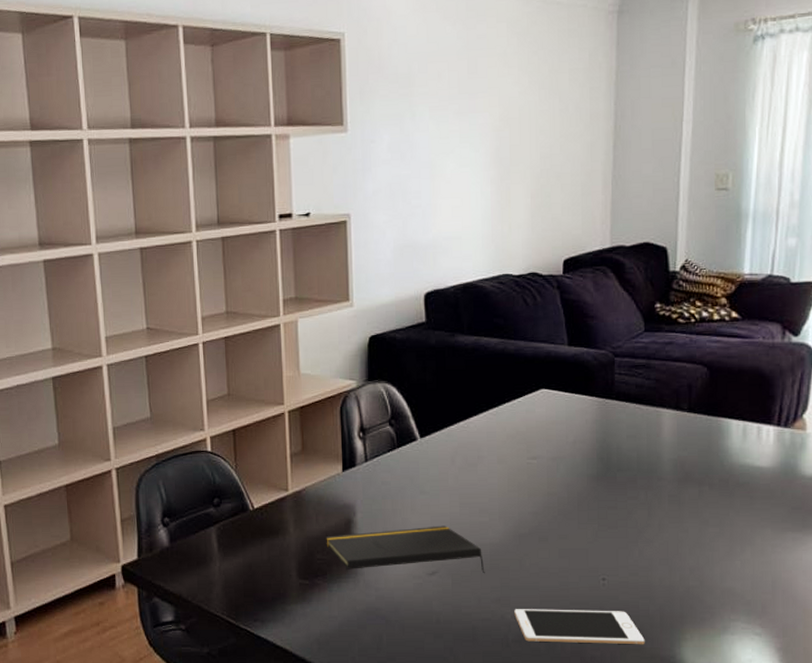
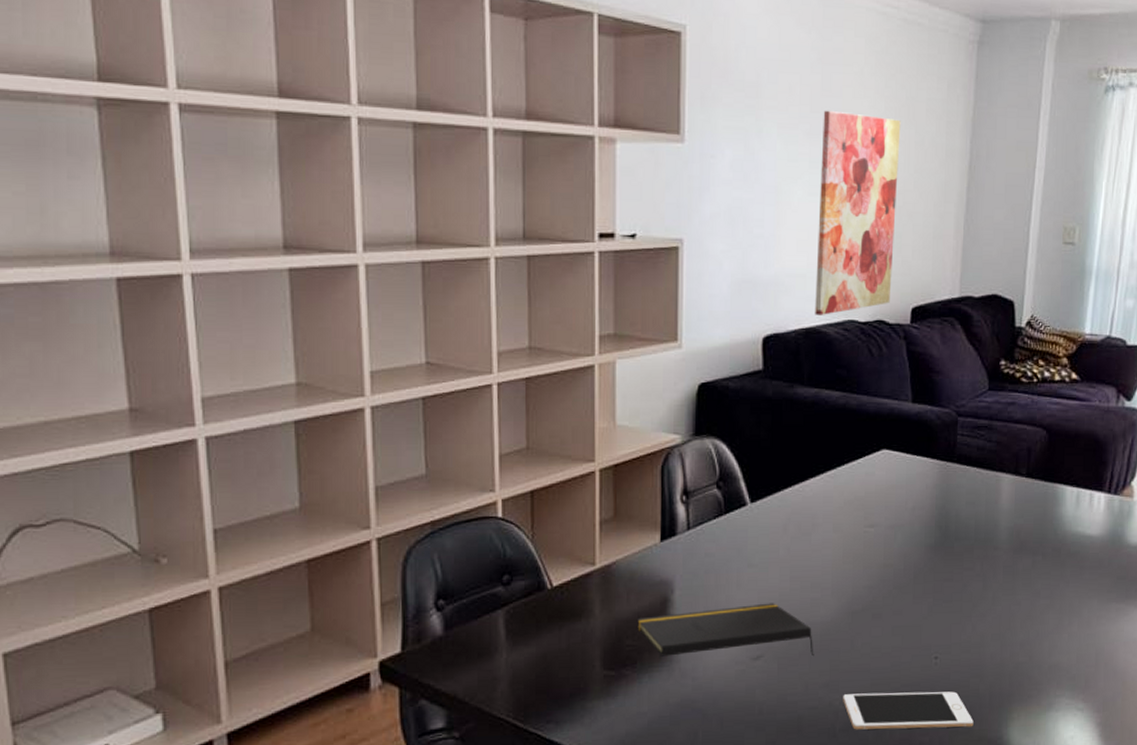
wall art: none [470,90,545,272] -> present [815,110,901,315]

